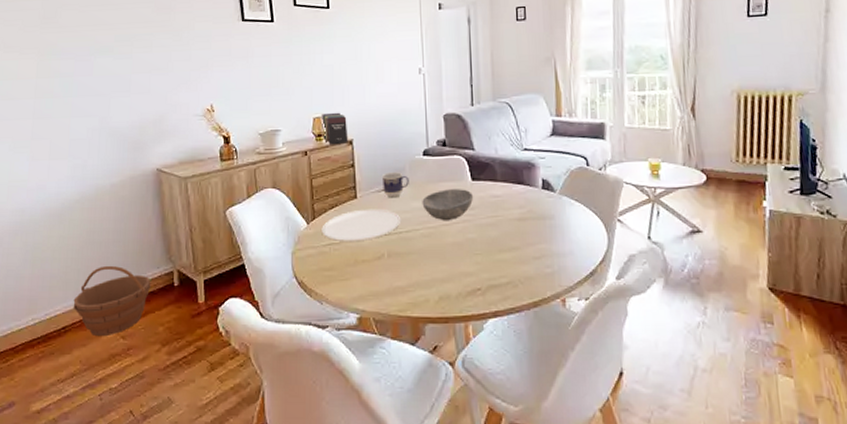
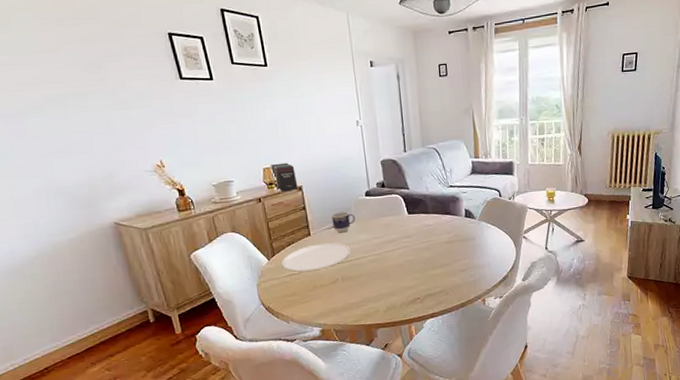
basket: present [73,265,151,337] -> none [51,311,128,372]
bowl: present [422,189,474,221] -> none [367,221,411,249]

